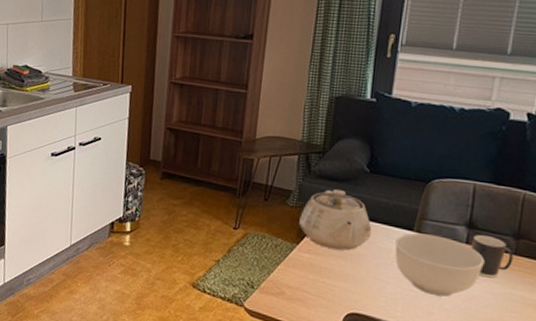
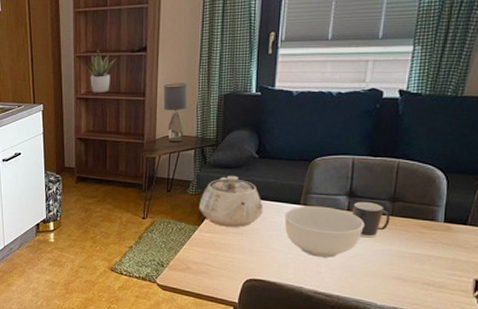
potted plant: none [182,30,218,80] -> present [84,49,116,93]
table lamp: none [266,77,296,146] -> present [163,83,188,143]

